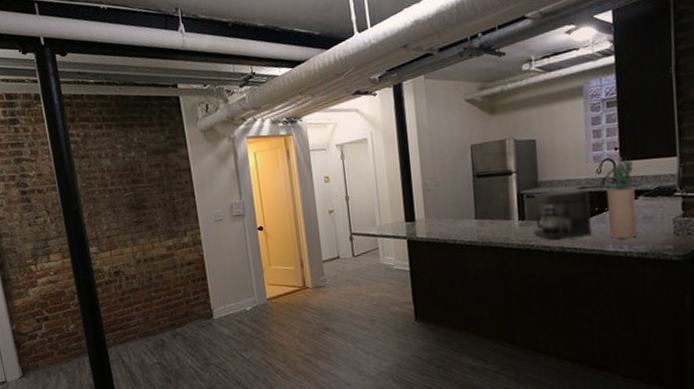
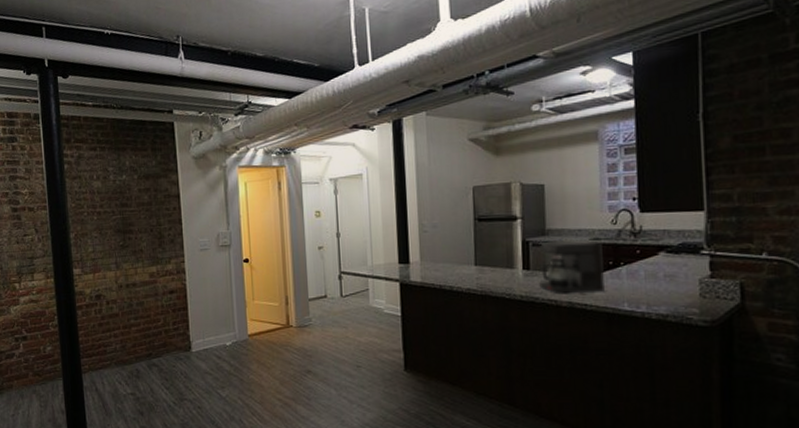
vase: present [607,153,637,240] -> none [623,204,657,299]

